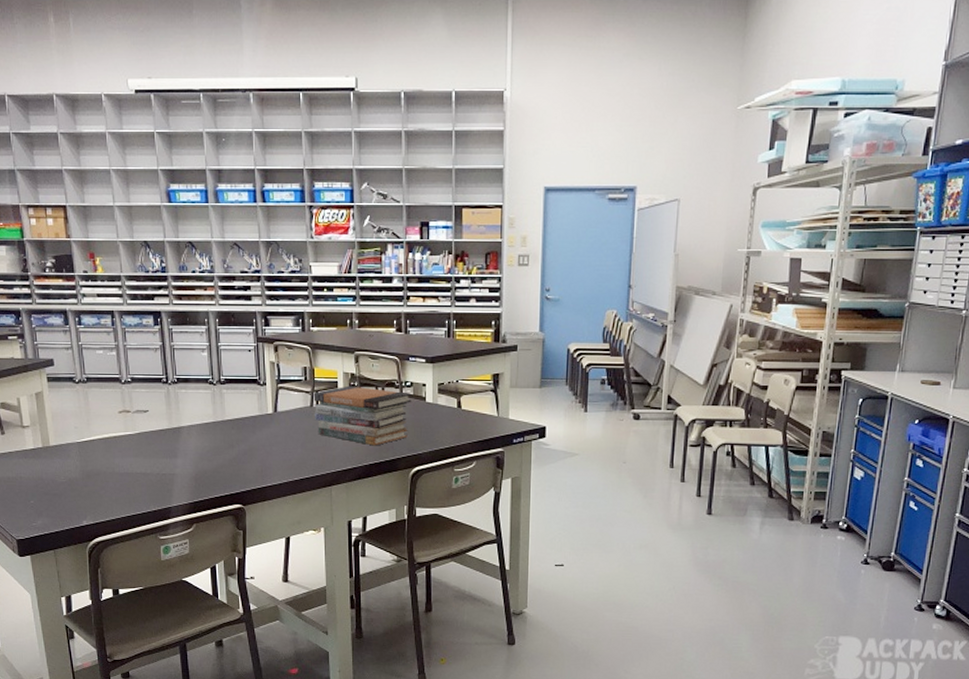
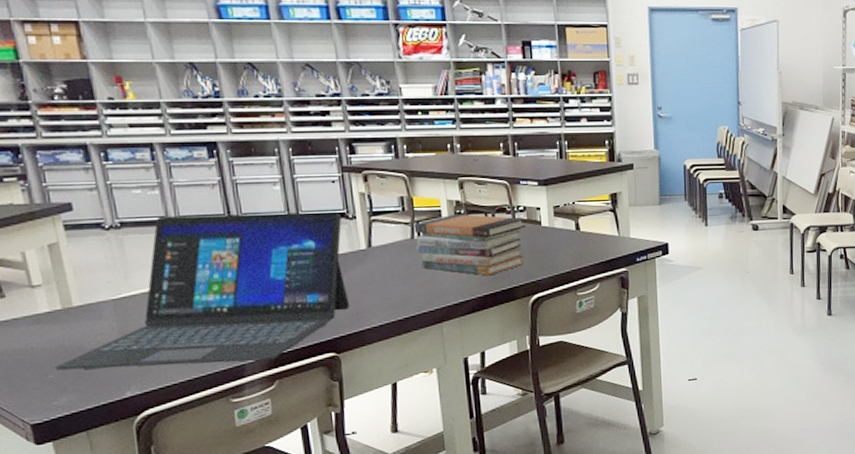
laptop: none [35,374,256,506] -> present [55,211,350,371]

